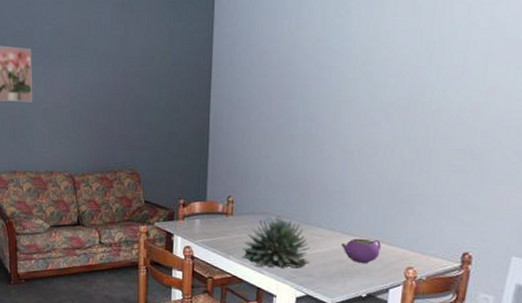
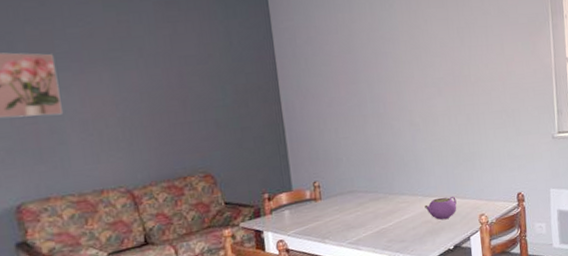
succulent plant: present [241,216,310,269] -> none [337,192,400,244]

